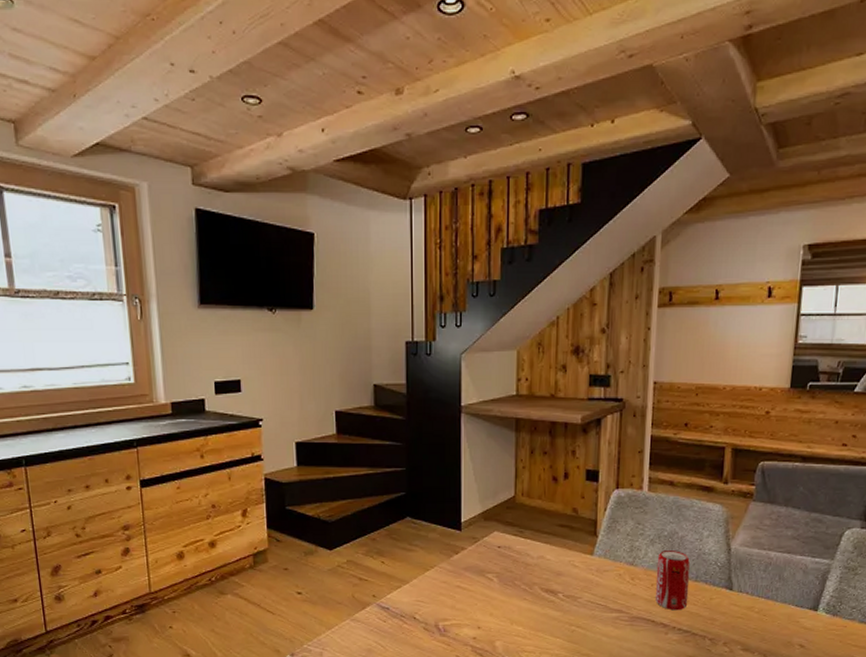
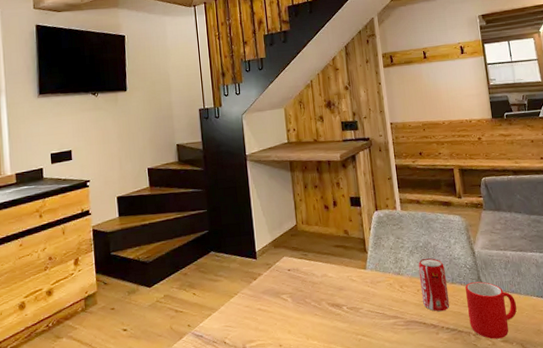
cup: none [707,582,769,646] -> present [465,281,517,339]

